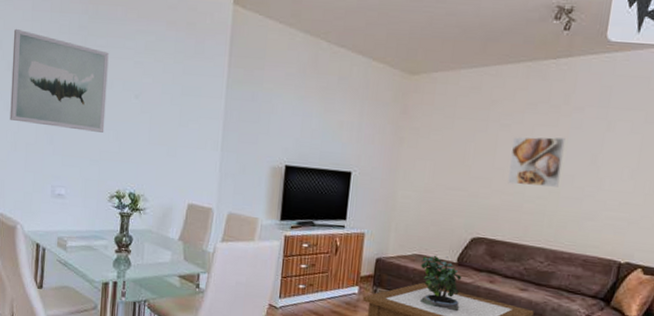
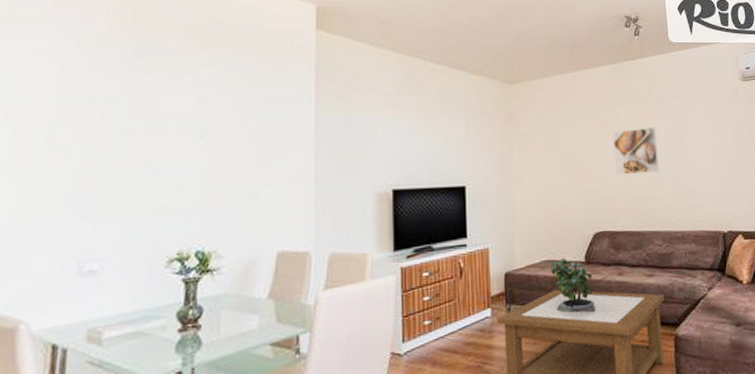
wall art: present [10,28,109,133] -> none [10,71,162,186]

